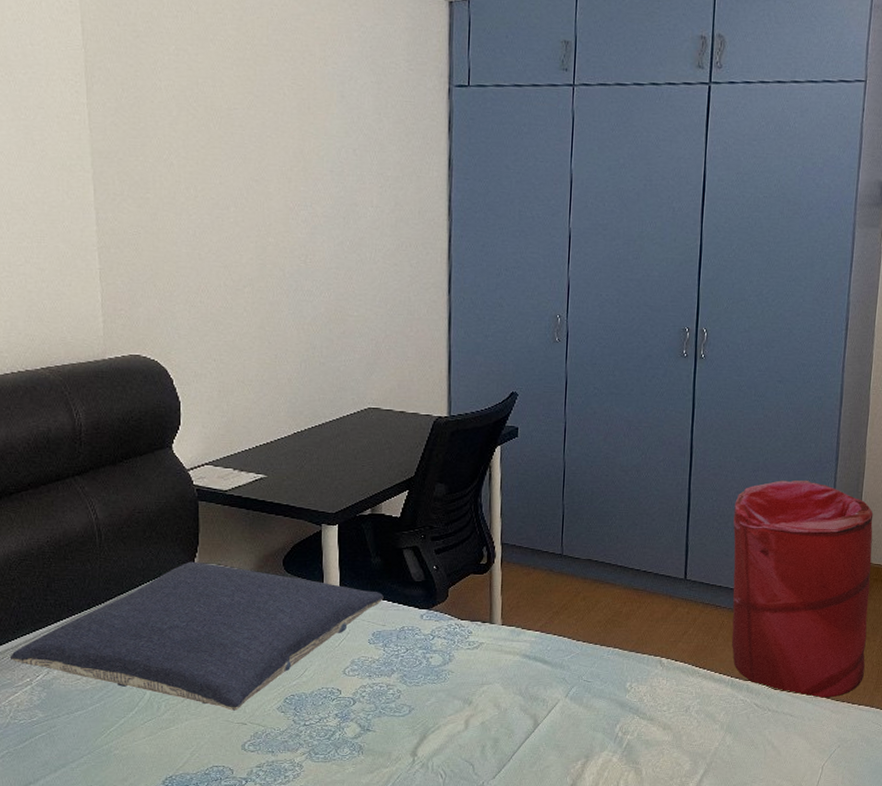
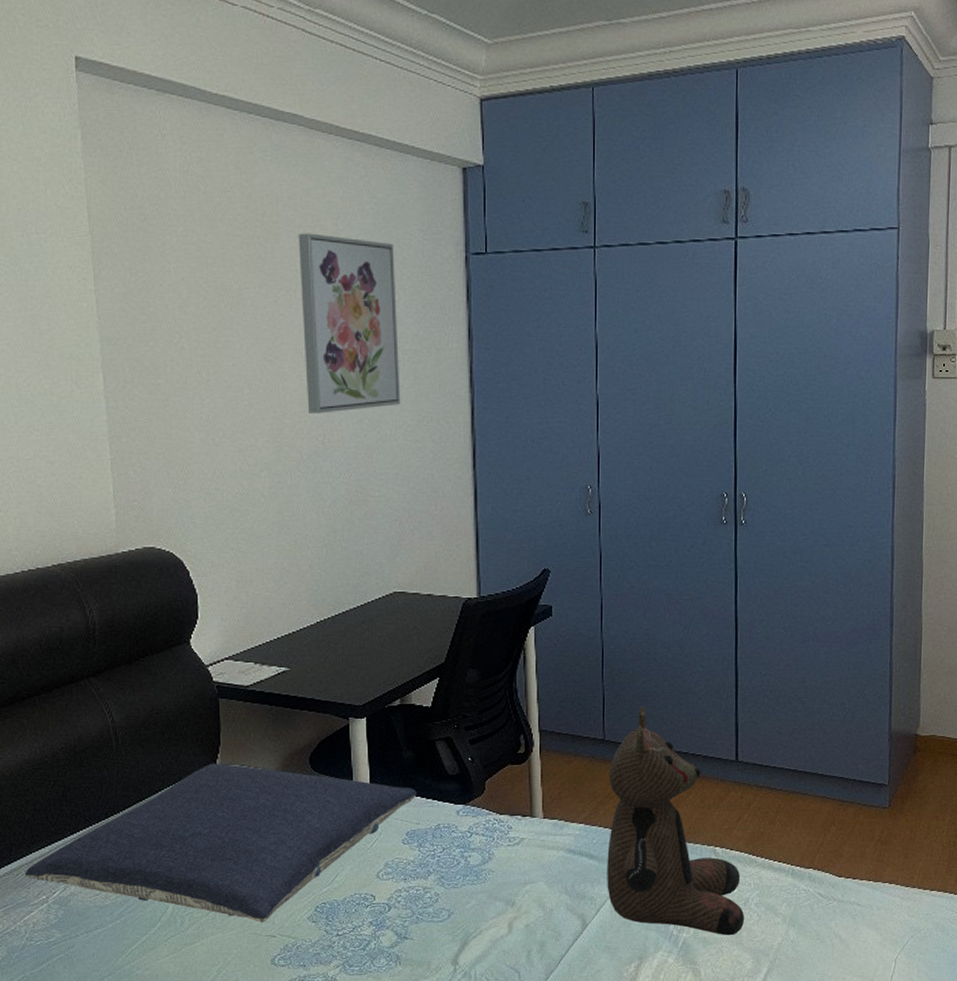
wall art: none [287,57,382,234] -> present [298,233,401,413]
teddy bear: none [558,524,686,739] -> present [607,705,745,936]
laundry hamper: present [731,480,874,698] -> none [785,650,935,885]

